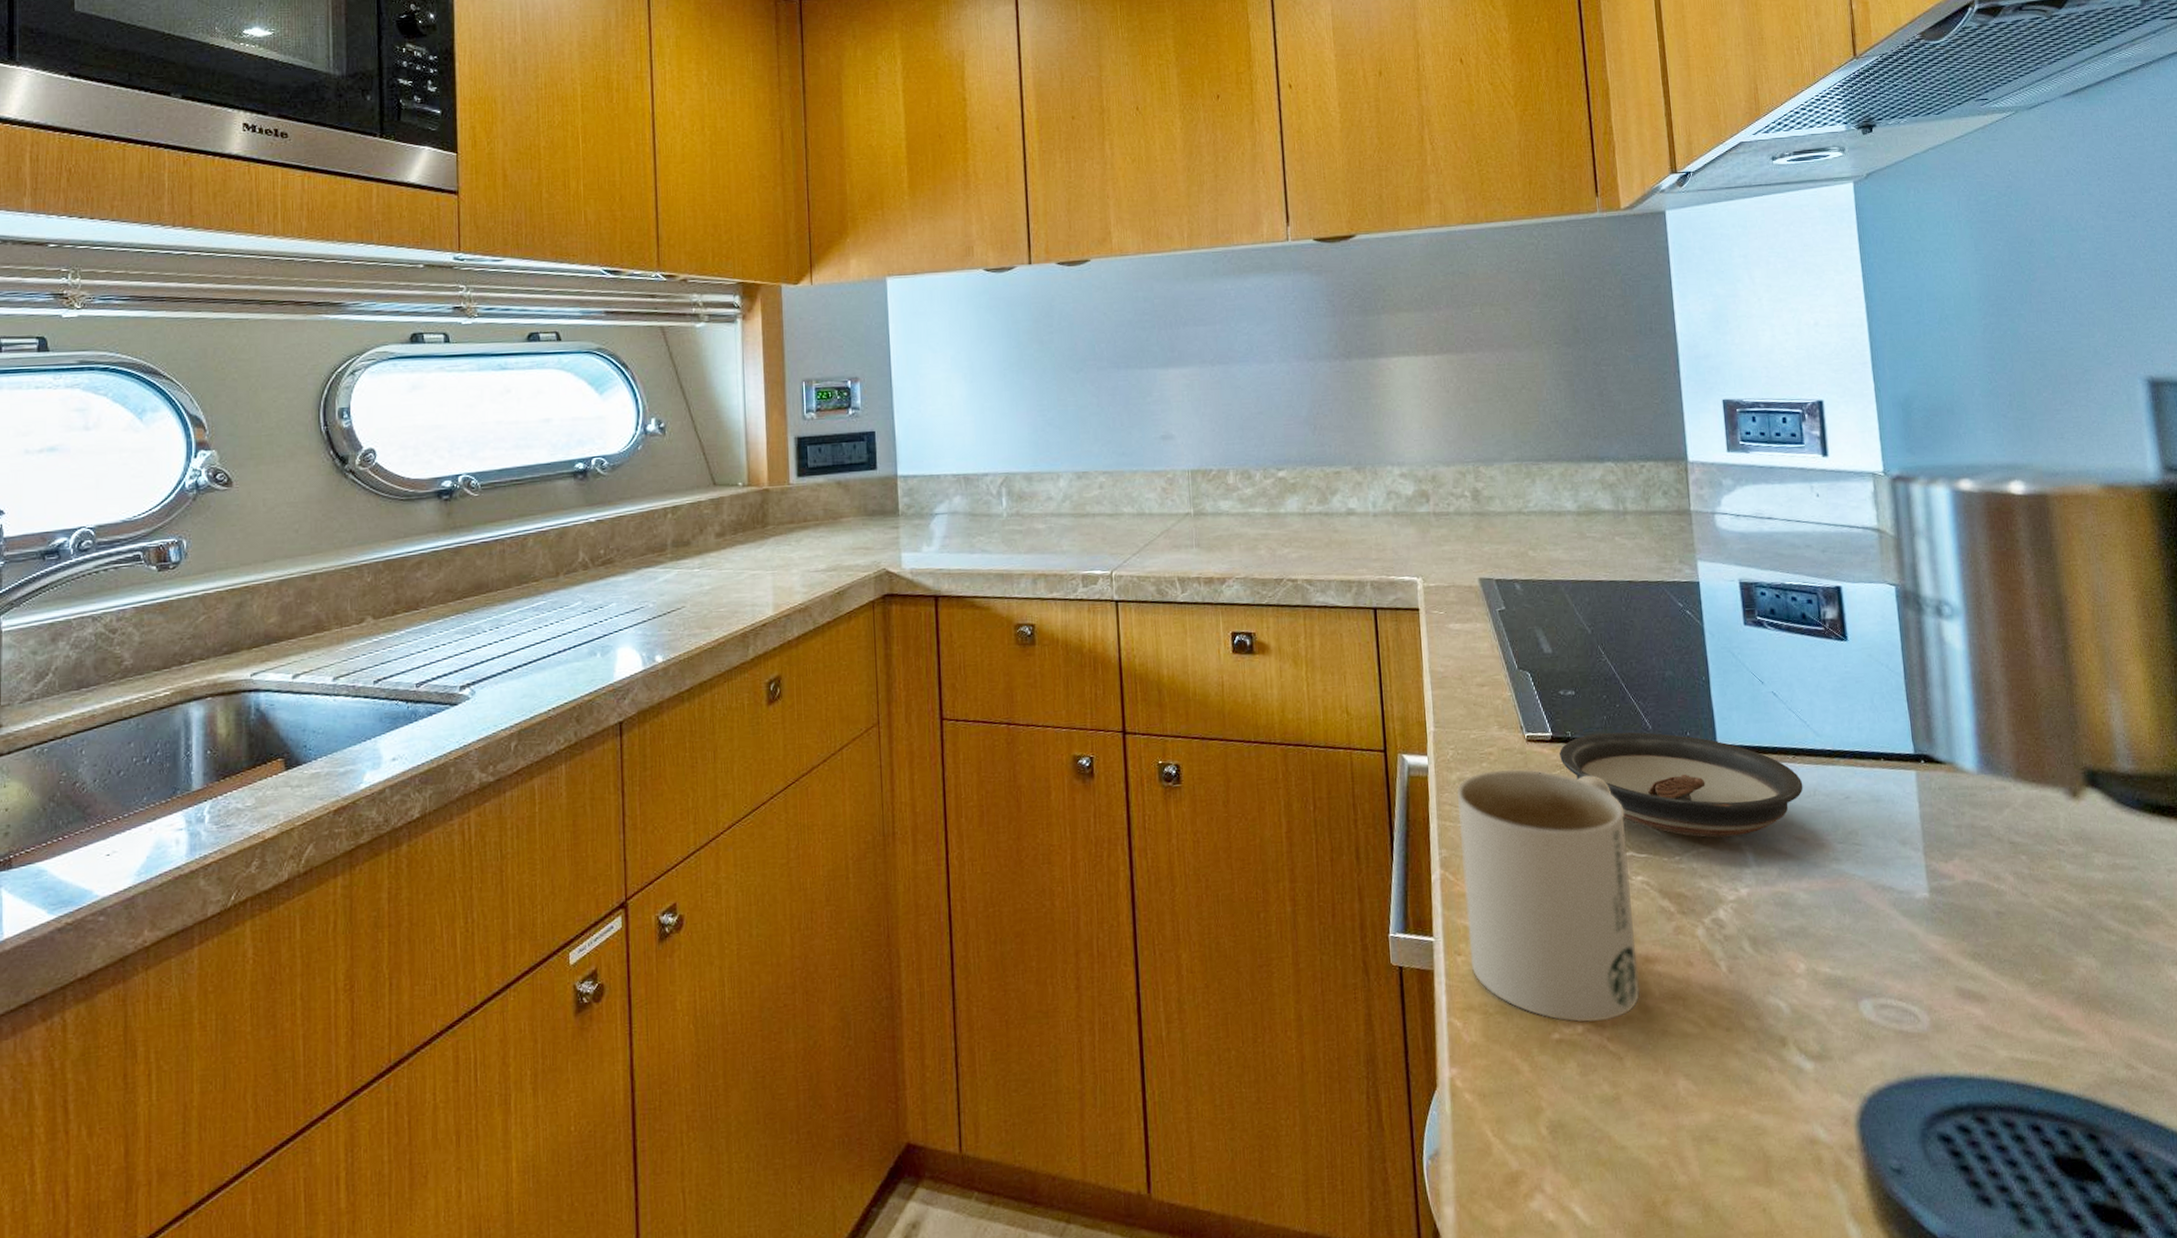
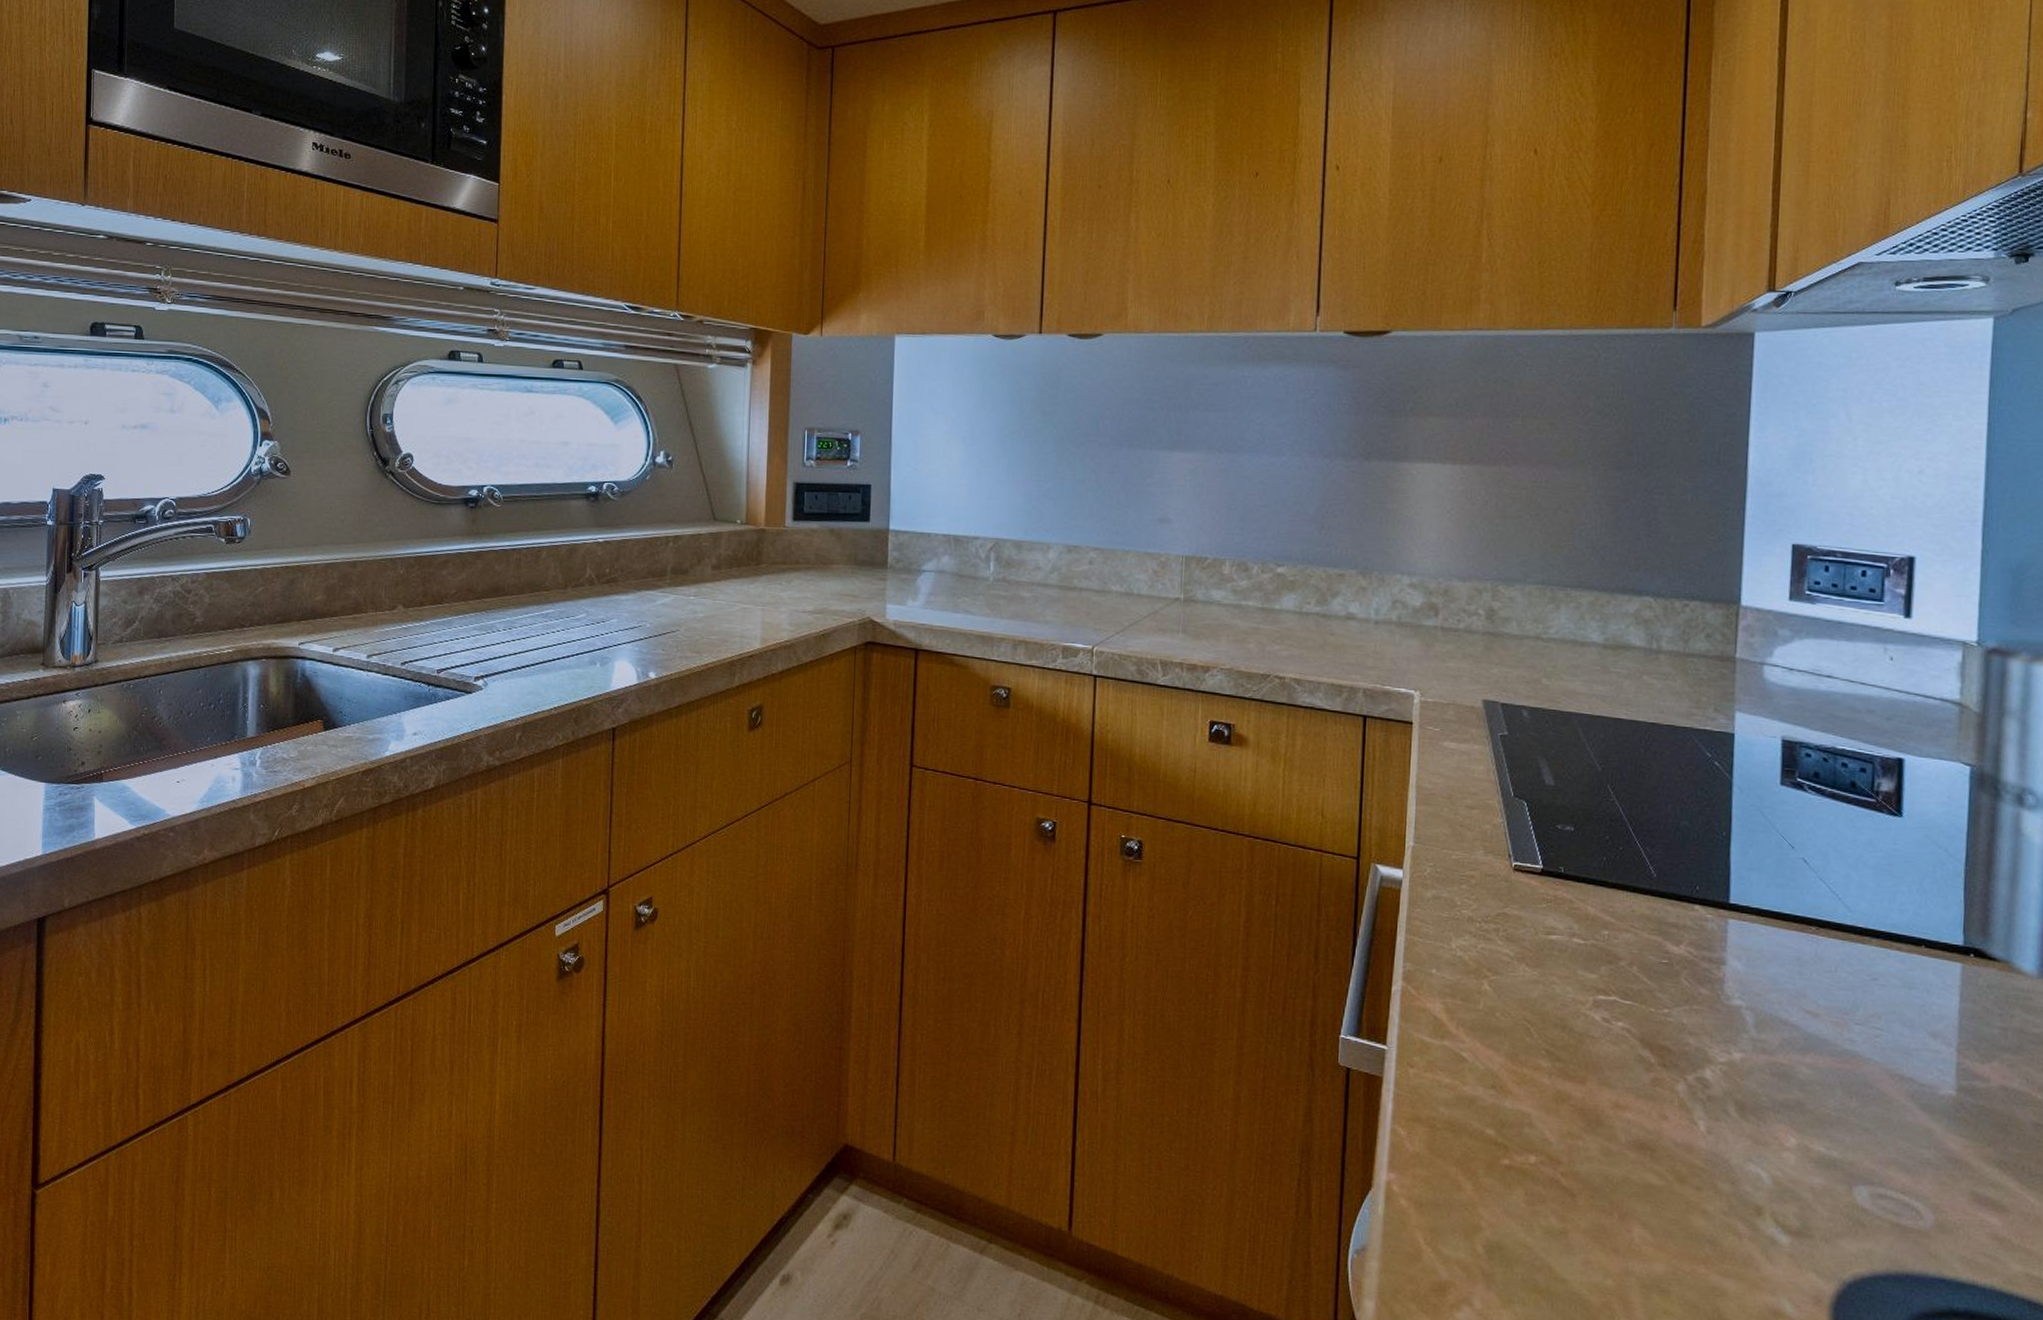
mug: present [1456,768,1640,1023] -> none [1423,893,1612,1157]
saucer: present [1560,732,1803,838] -> none [1548,873,1824,999]

